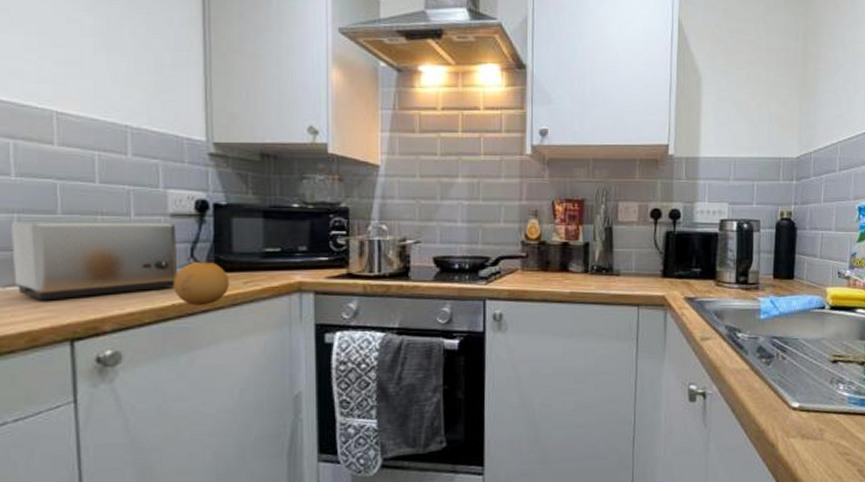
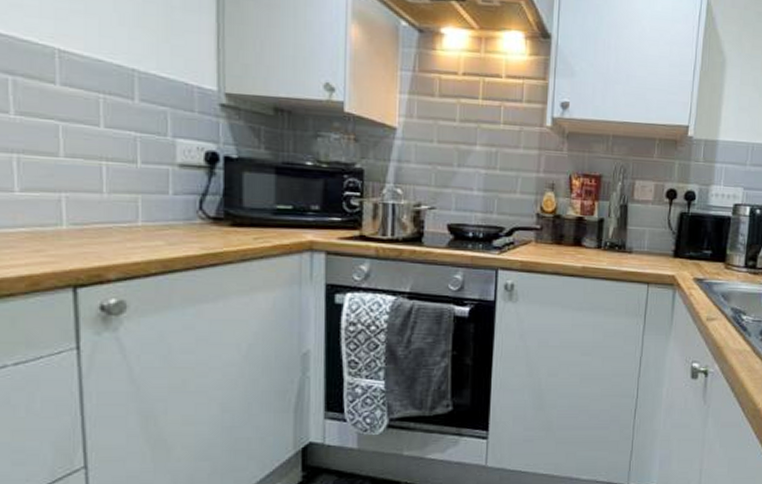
toaster: present [12,221,178,301] -> none [11,162,186,246]
fruit: present [173,261,229,306] -> none [181,214,239,260]

